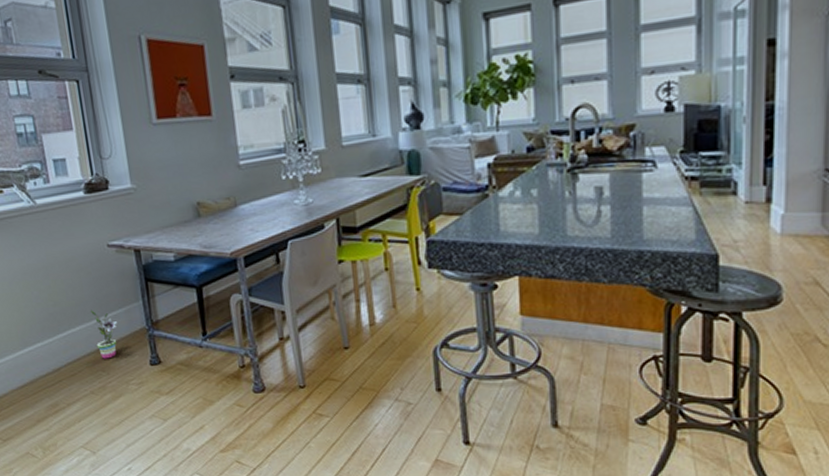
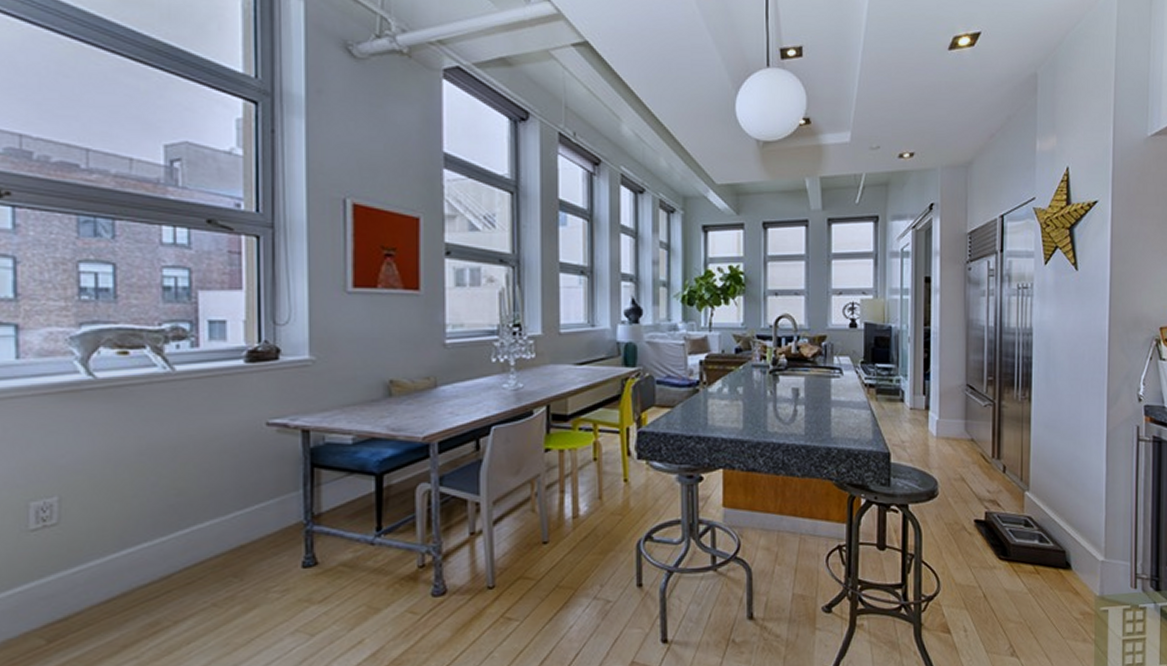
potted plant: present [90,310,118,359] -> none [228,500,266,562]

